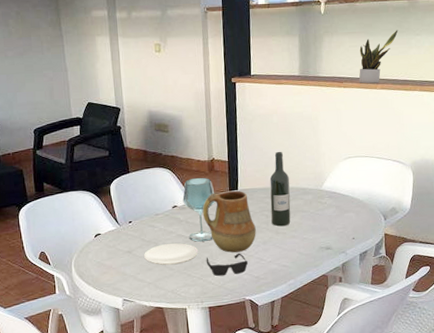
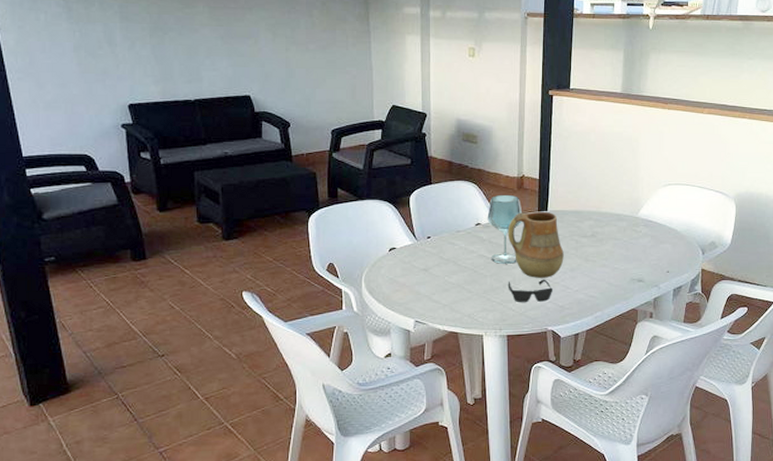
plate: present [144,242,199,266] -> none [441,263,500,287]
wine bottle: present [269,151,291,227] -> none [581,172,604,254]
potted plant: present [358,30,398,84] -> none [684,52,730,107]

